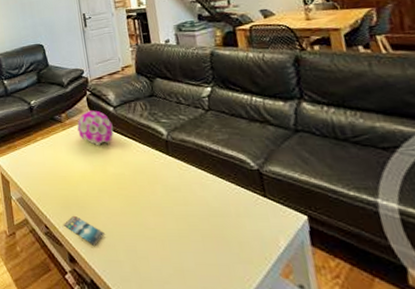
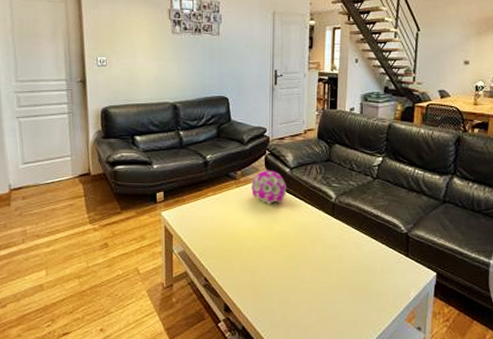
smartphone: present [63,215,105,246] -> none [223,269,262,297]

